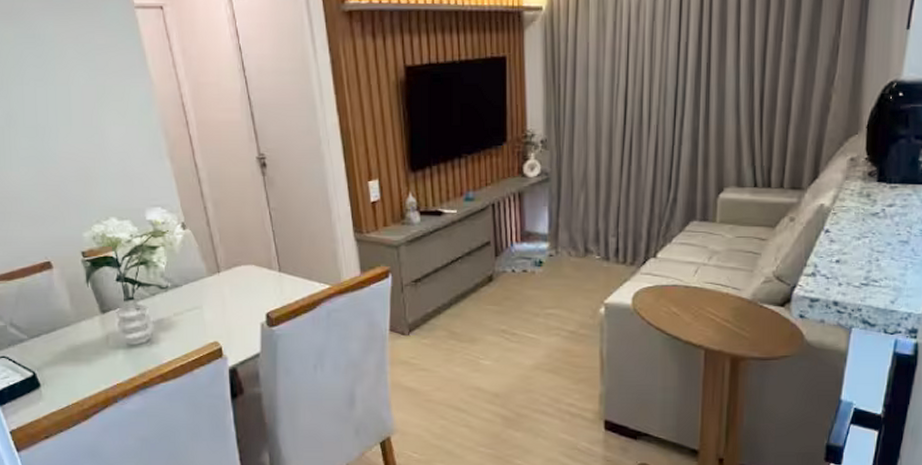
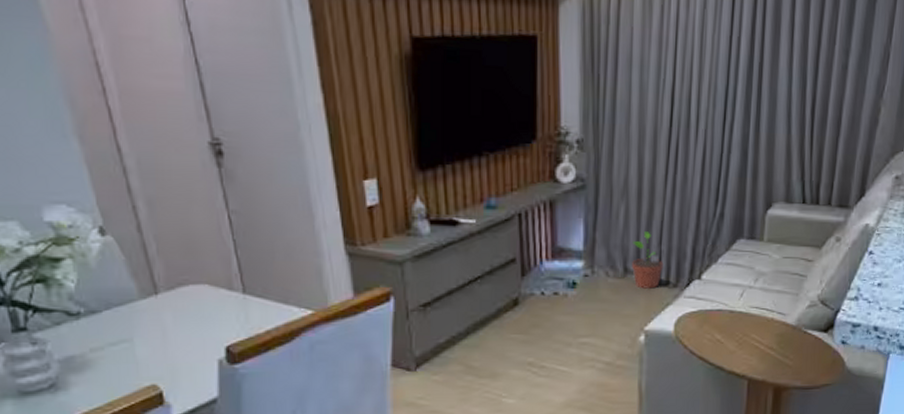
potted plant: none [591,215,621,268] -> present [632,230,664,290]

